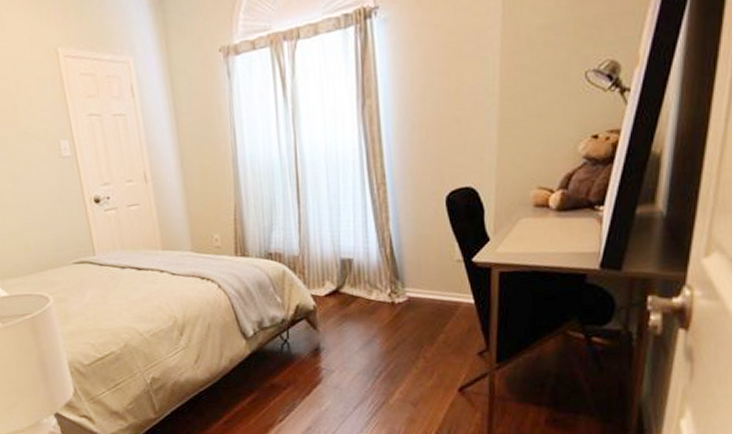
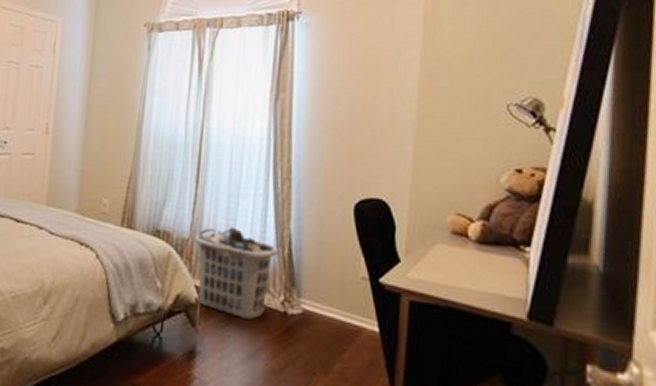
clothes hamper: none [304,237,381,314] -> present [194,226,278,320]

